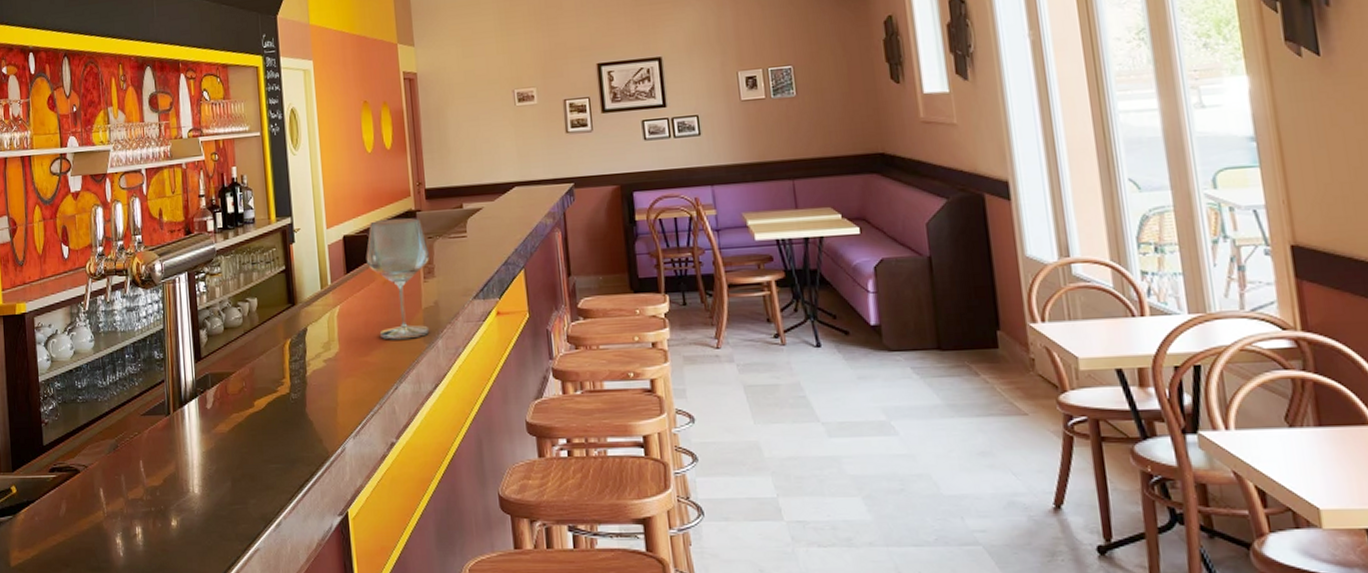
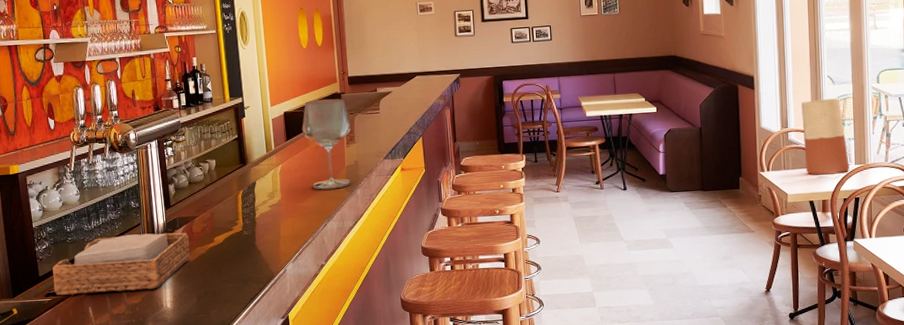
napkin holder: none [59,393,225,471] -> present [52,232,190,295]
vase: none [1089,212,1179,330] -> present [801,98,849,176]

